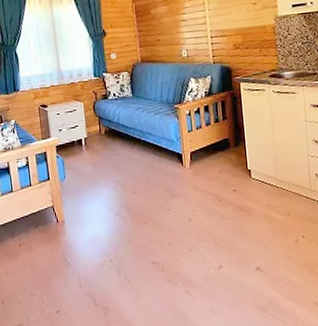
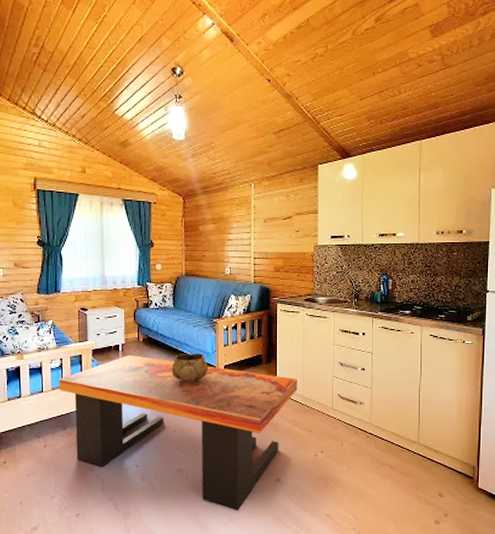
coffee table: none [27,148,270,303] -> present [59,354,297,511]
decorative bowl: none [136,141,174,173] -> present [171,353,208,383]

